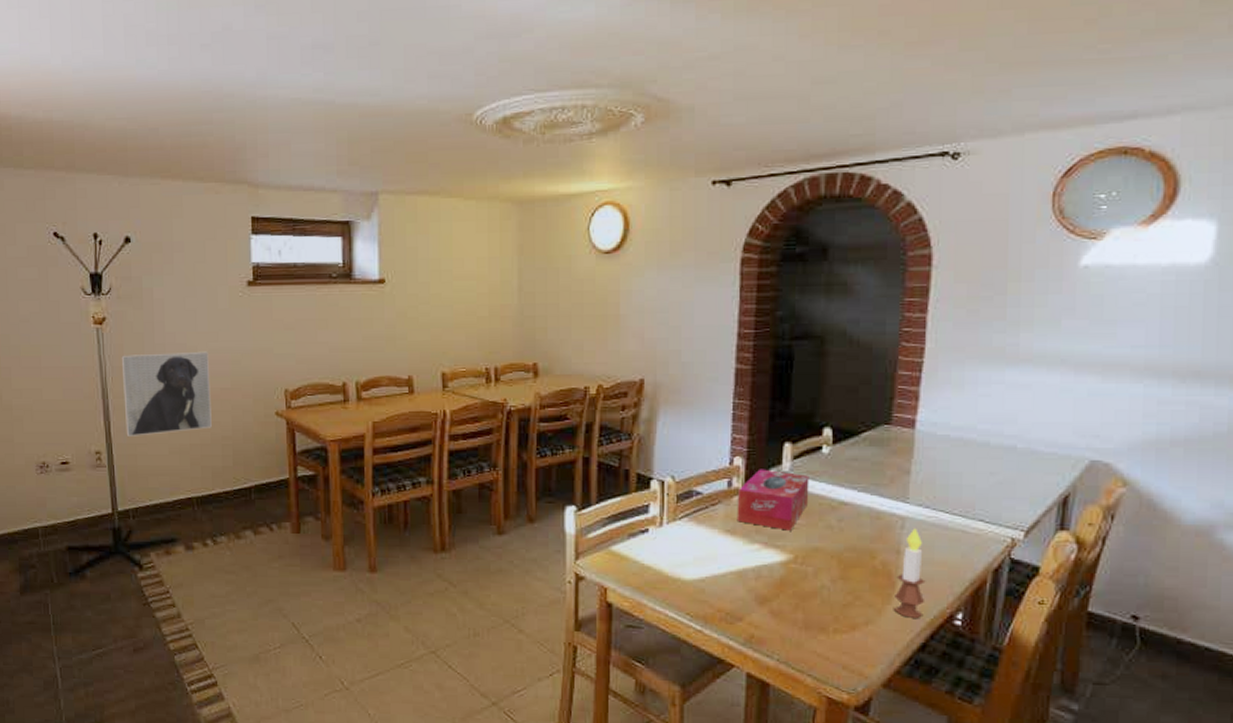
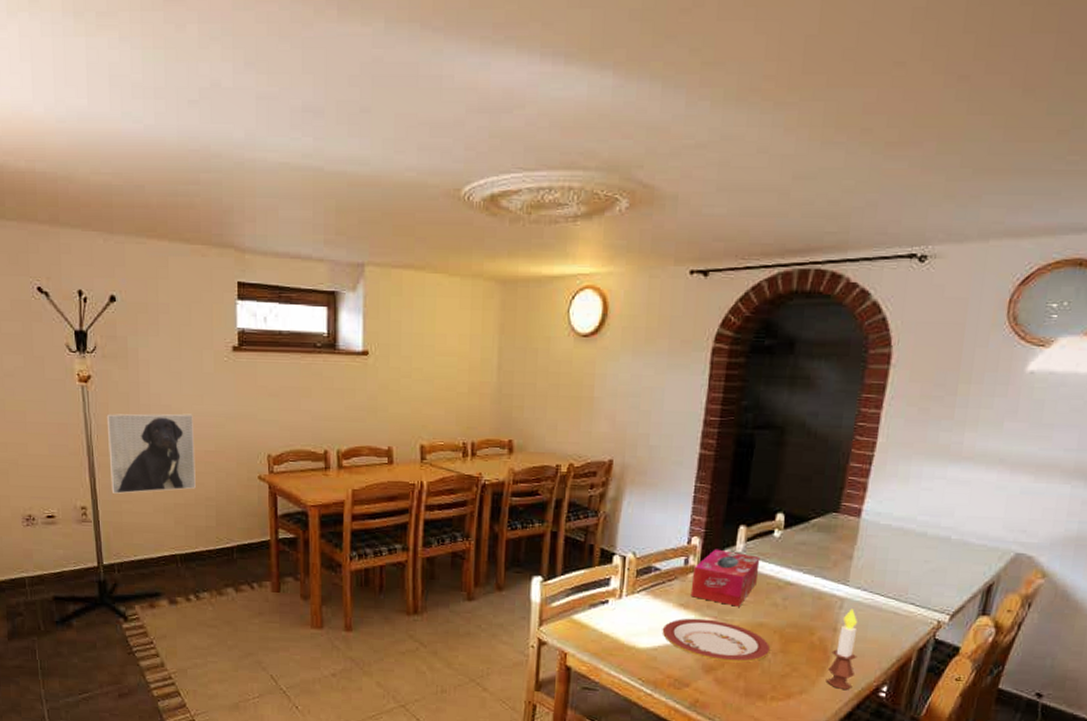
plate: none [708,545,829,592] -> present [662,618,771,663]

